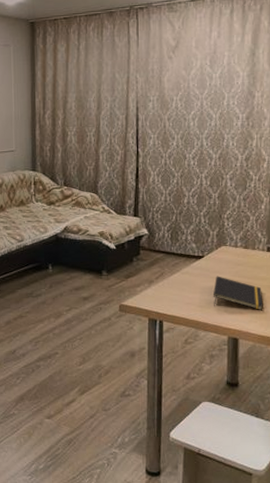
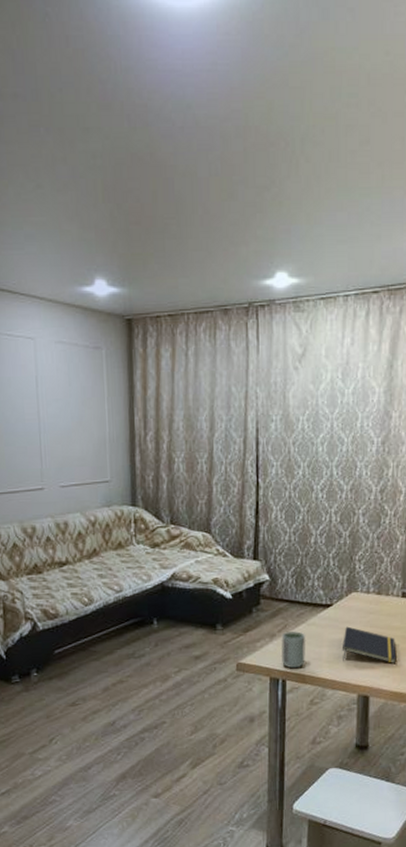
cup: none [158,278,181,311] -> present [281,630,306,669]

